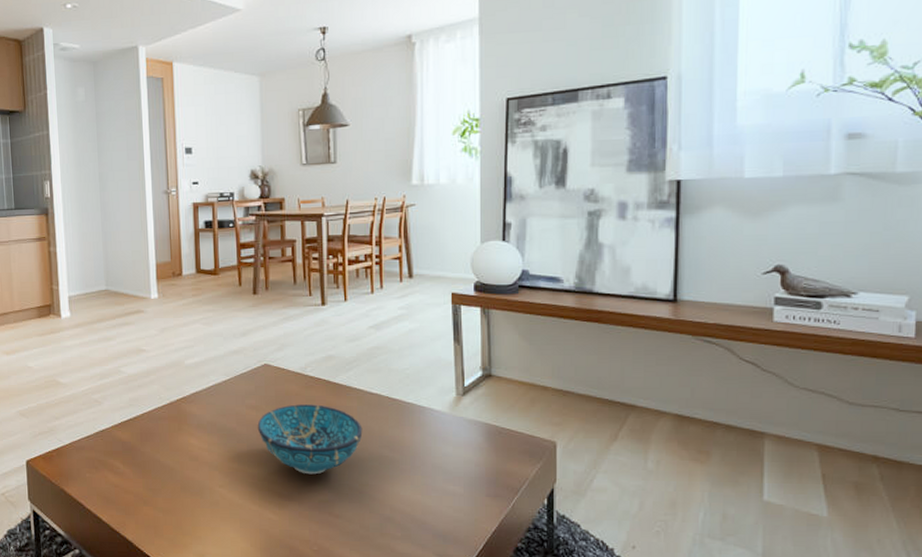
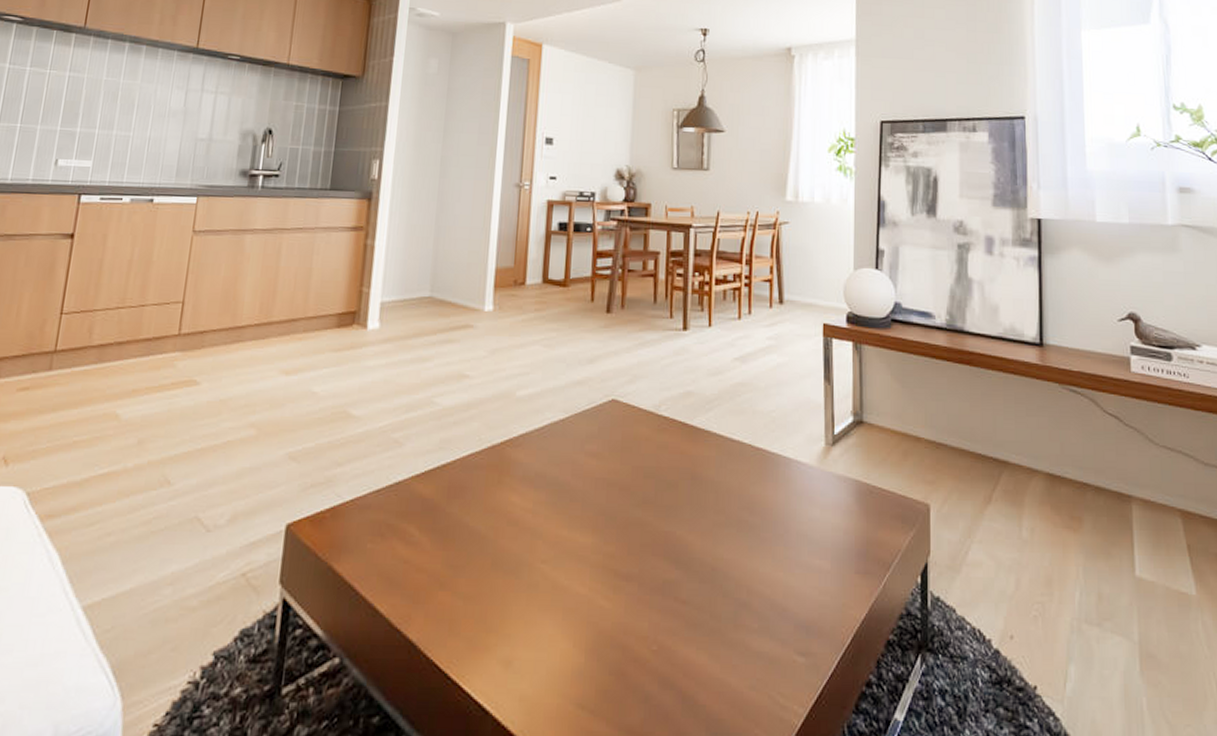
decorative bowl: present [257,404,363,475] -> none [596,452,720,545]

